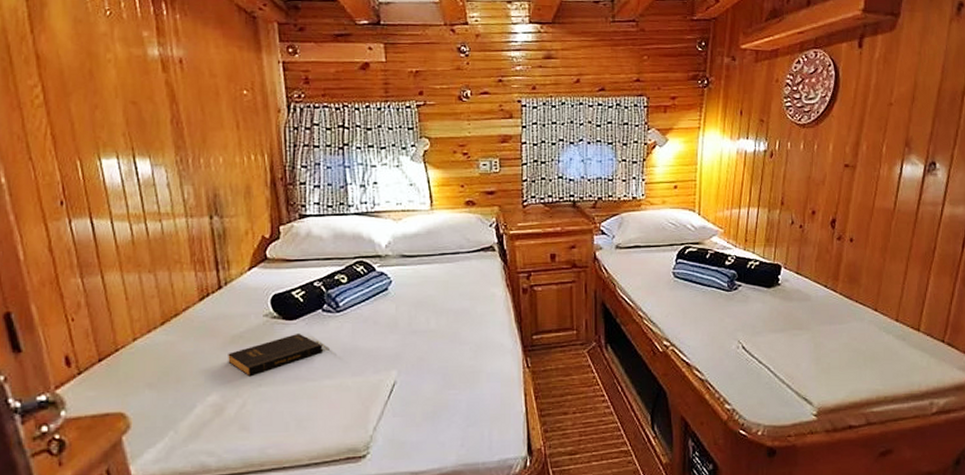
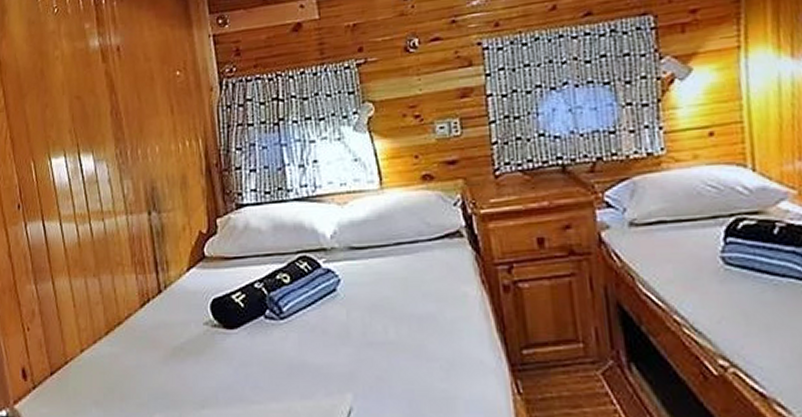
book: present [228,332,324,377] -> none [170,344,268,396]

